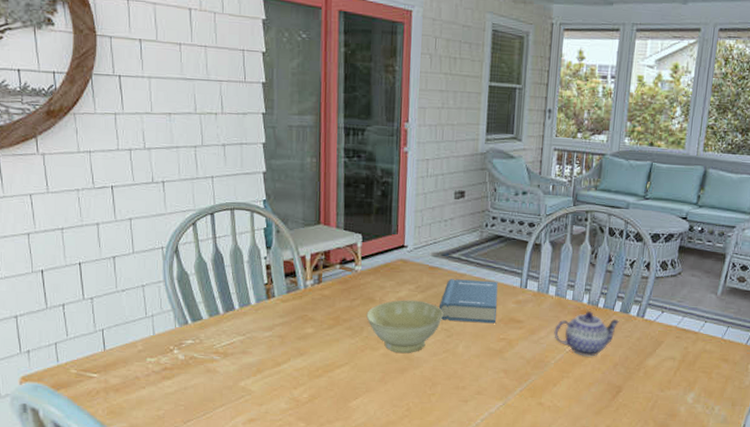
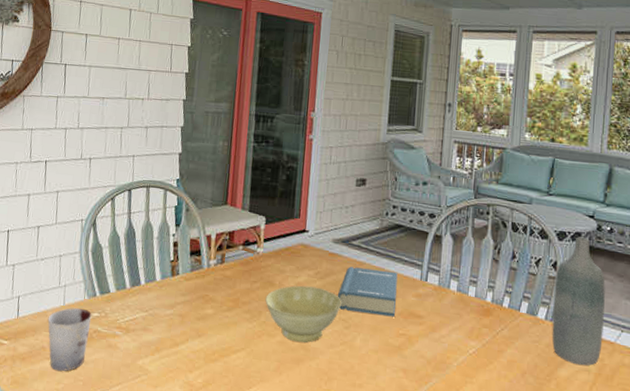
cup: none [138,336,186,399] -> present [47,308,92,372]
teapot: present [554,310,620,357] -> none [456,309,527,362]
bottle: none [642,238,694,355] -> present [551,236,605,366]

